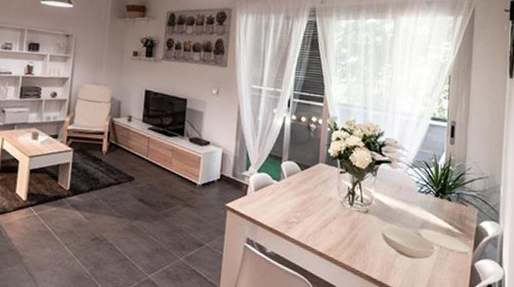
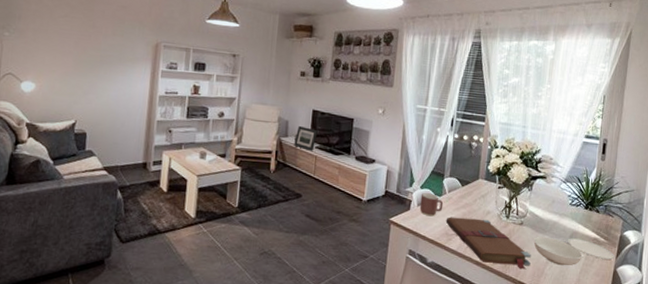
picture frame: none [126,107,151,132] -> present [294,126,318,151]
mug: none [257,177,282,203] -> present [419,193,444,217]
book: none [285,203,379,263] -> present [445,217,531,270]

